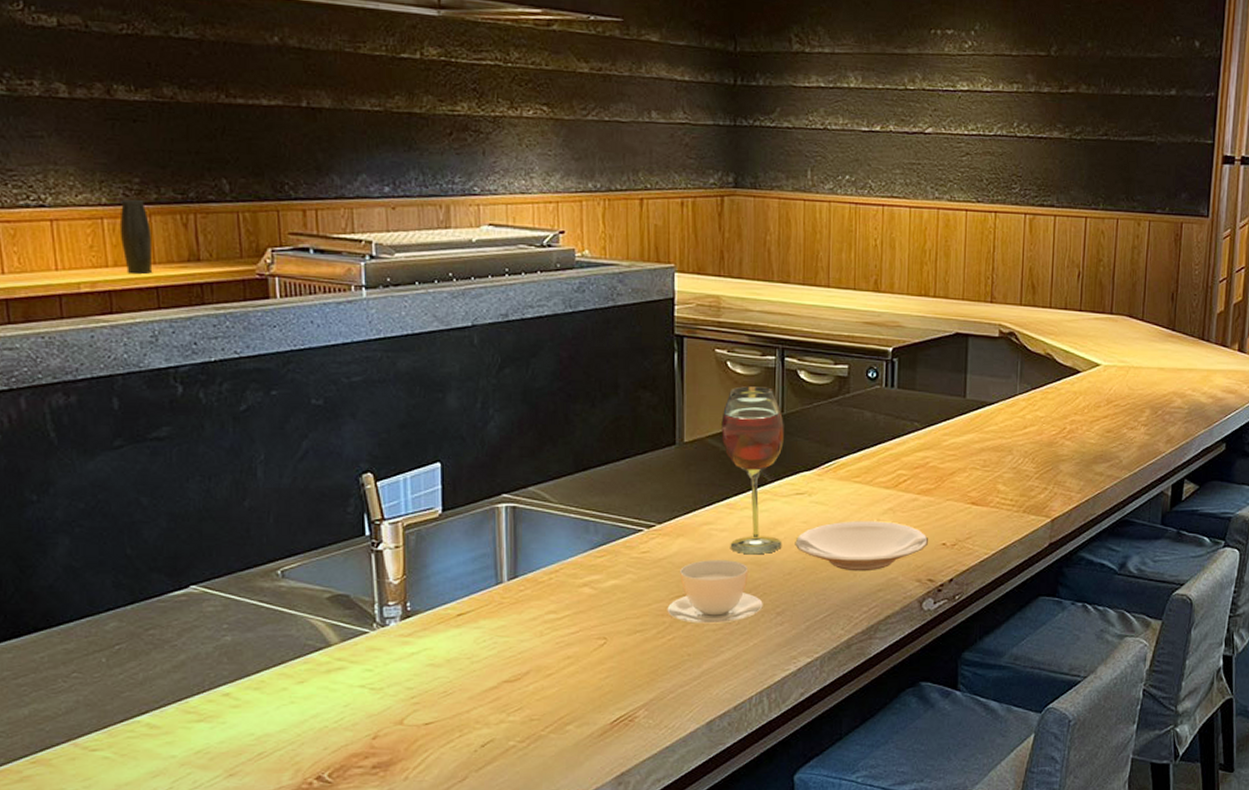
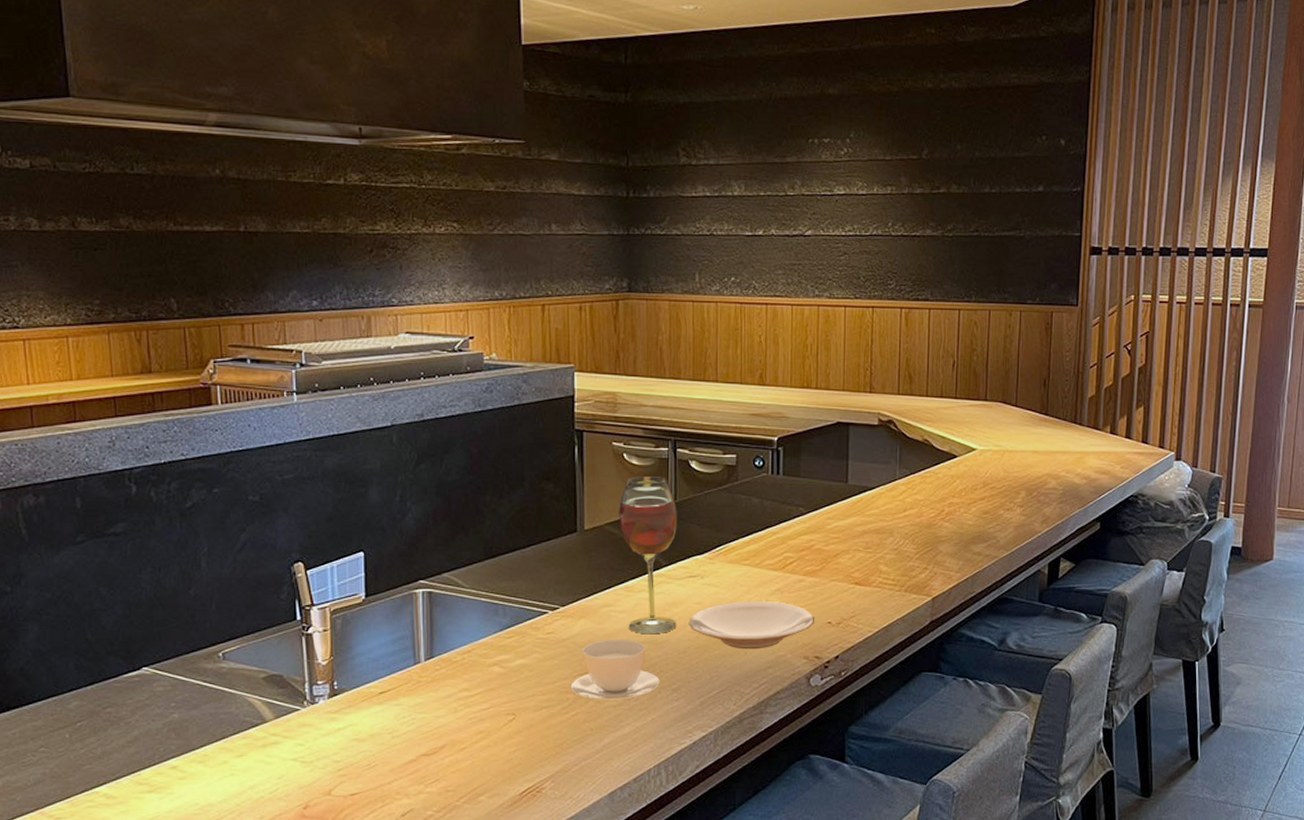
vase: present [119,199,153,274] -> none [82,320,111,385]

